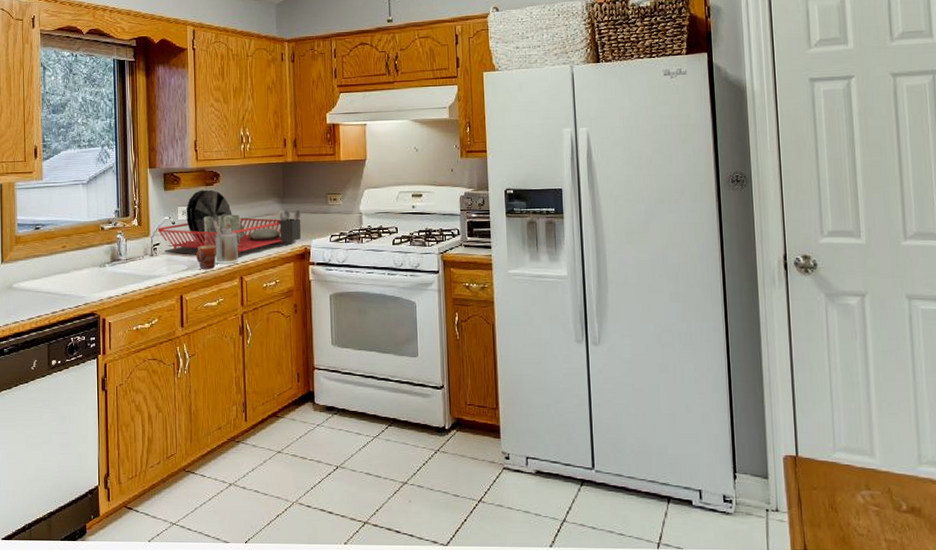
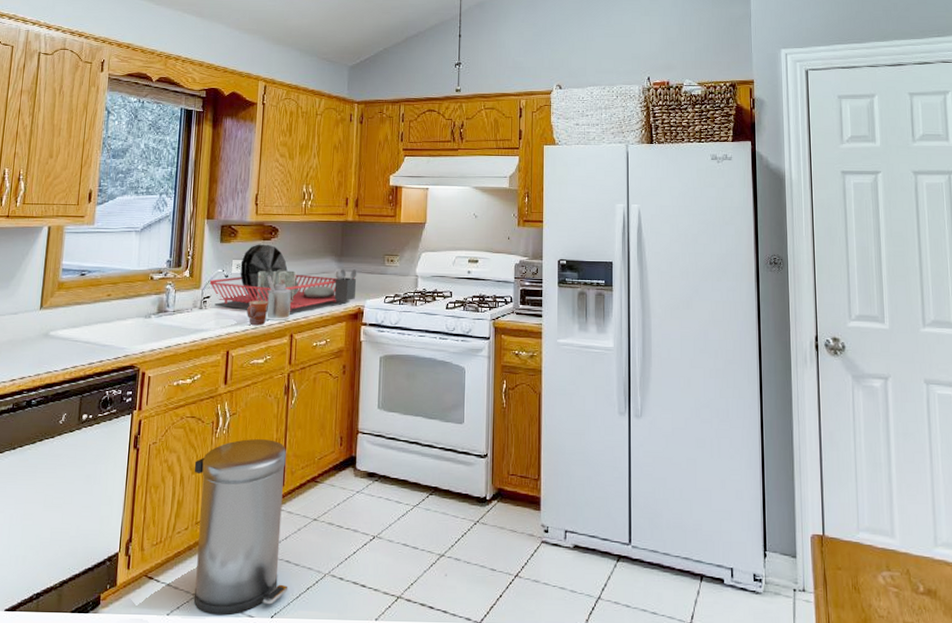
pedal bin: none [160,378,259,542] -> present [193,439,288,616]

